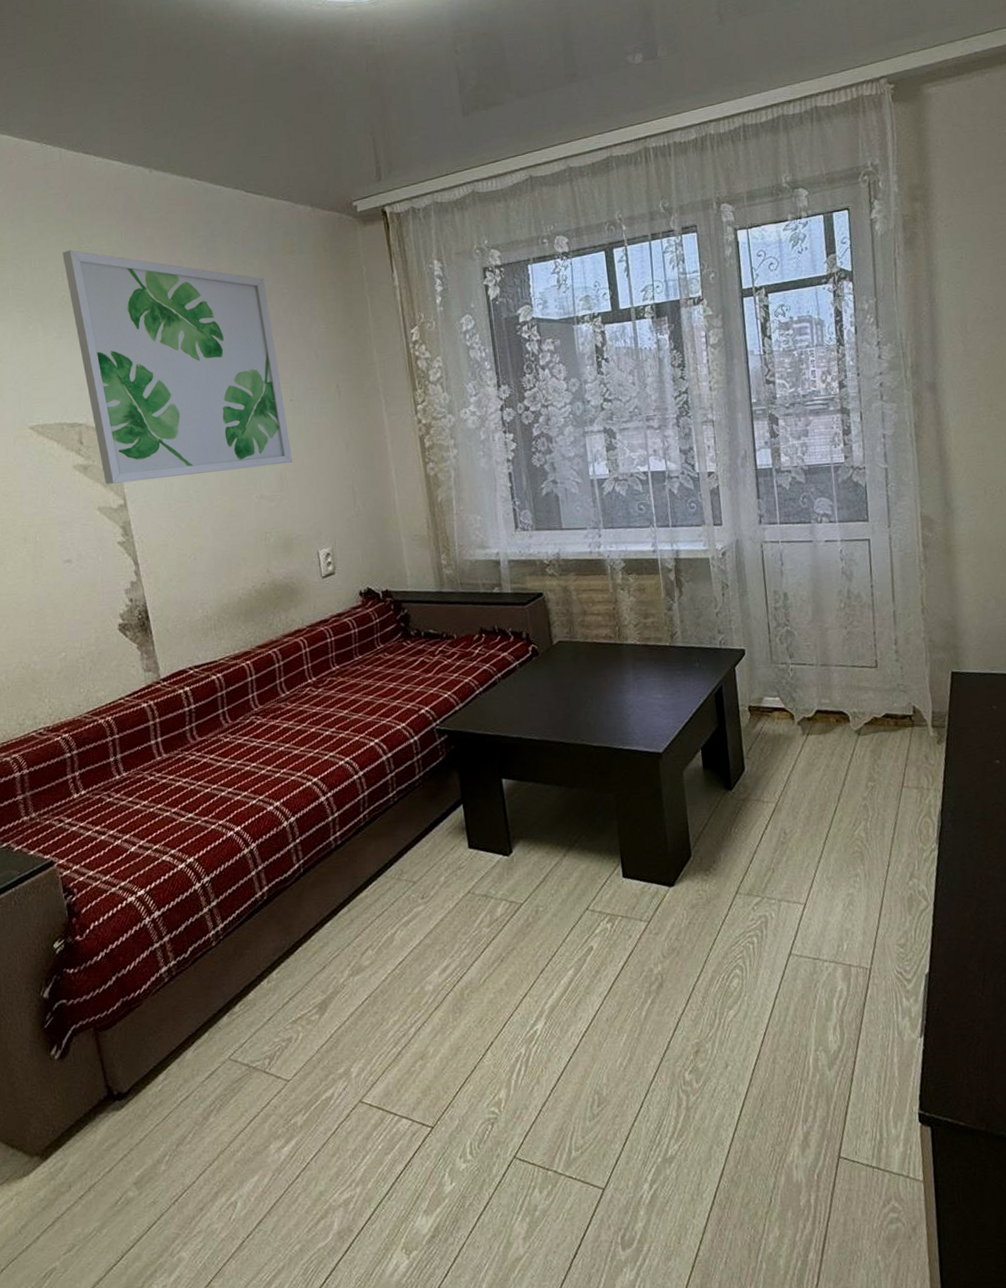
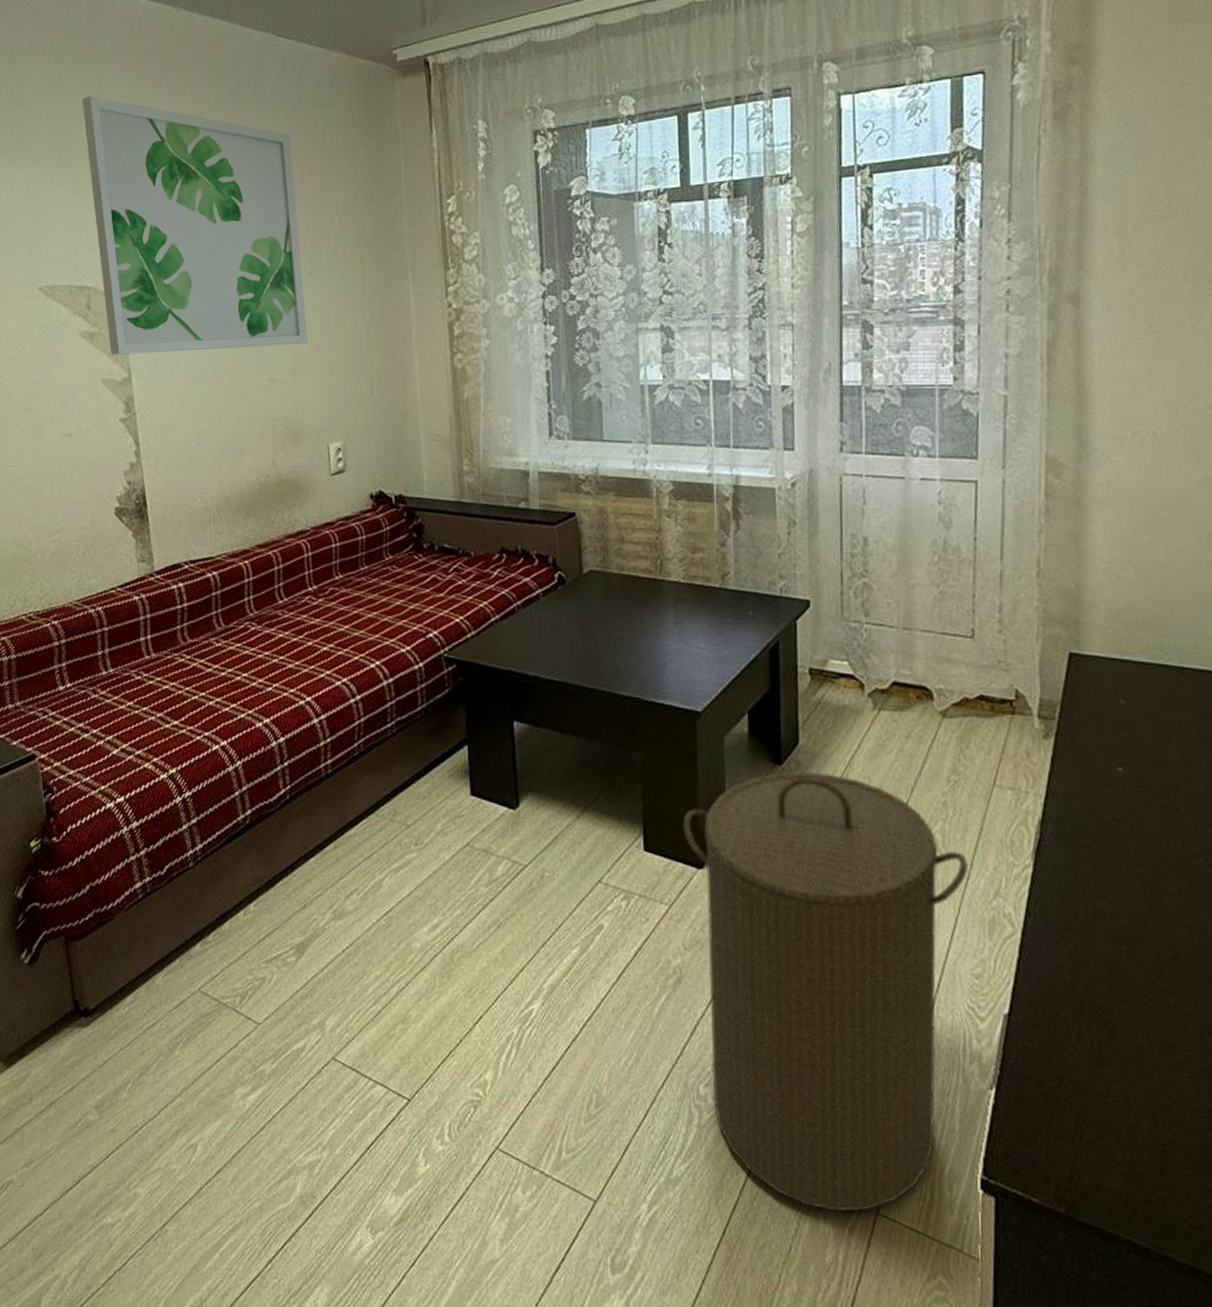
laundry hamper: none [654,792,889,1162] -> present [683,772,969,1212]

